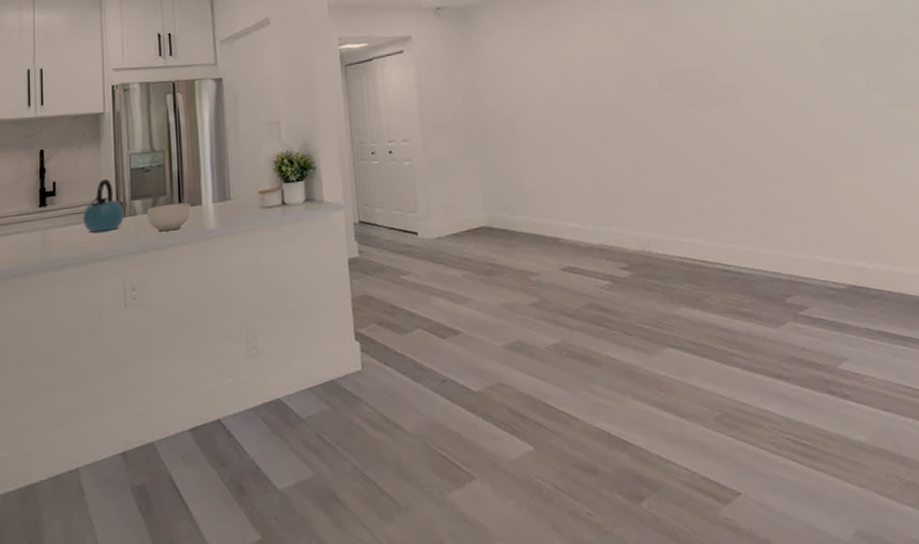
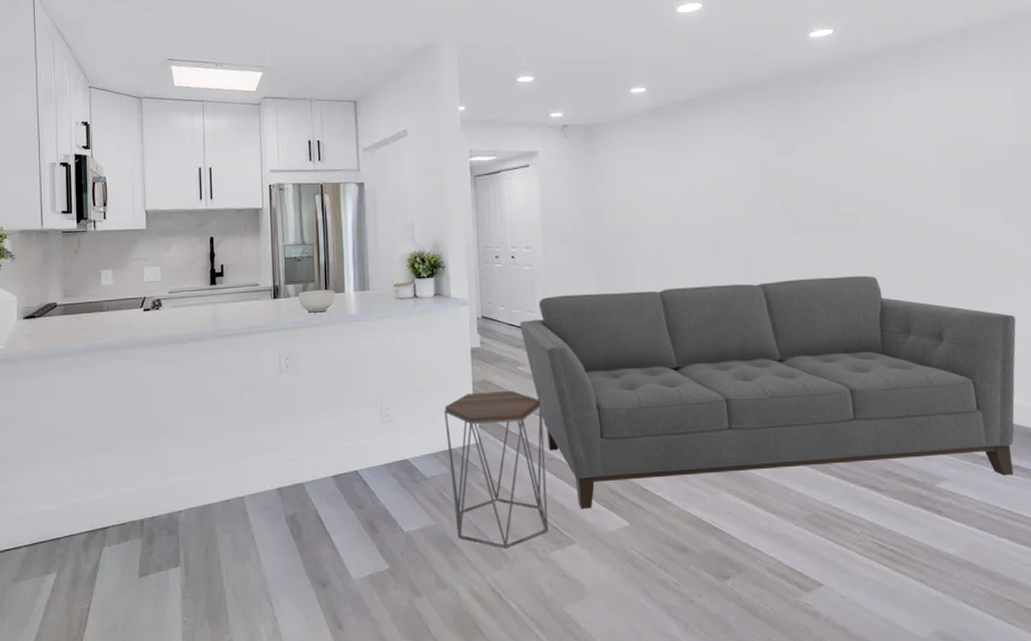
kettle: present [82,179,124,233] -> none [245,265,280,309]
side table: none [320,304,445,496] -> present [443,390,549,548]
sofa: none [401,149,909,437] -> present [520,276,1016,509]

